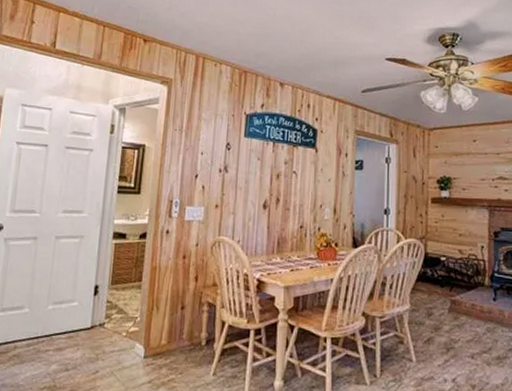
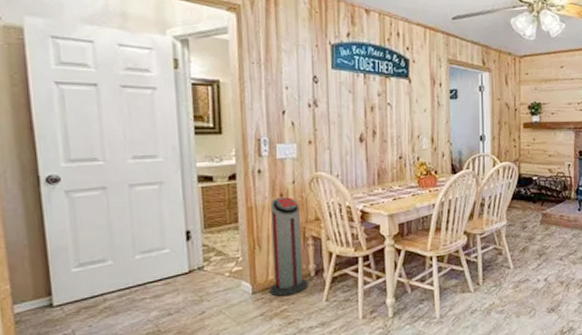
air purifier: none [160,259,200,364] -> present [270,197,308,297]

